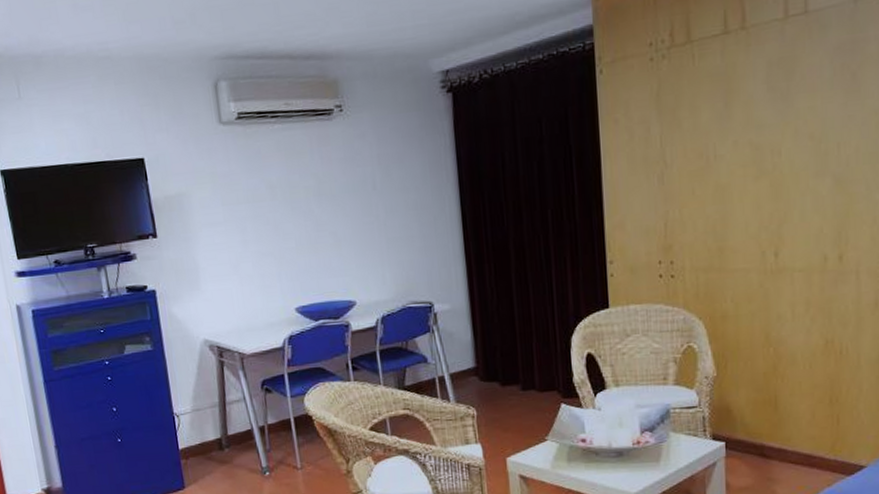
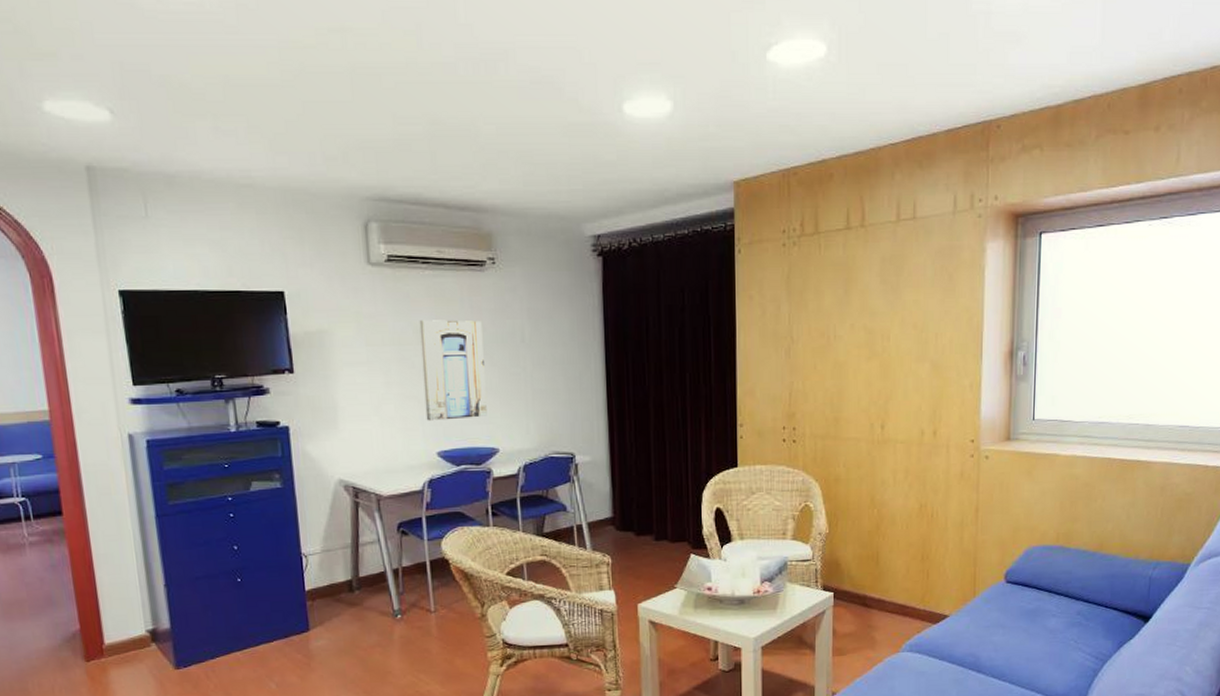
wall art: none [271,171,343,277] -> present [419,320,487,421]

